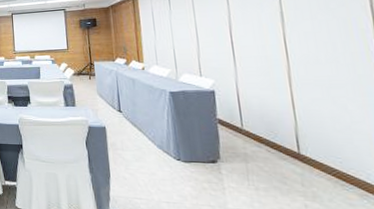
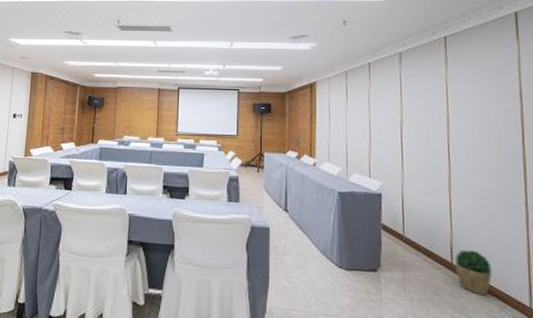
potted plant: none [302,139,348,183] -> present [455,249,492,294]

